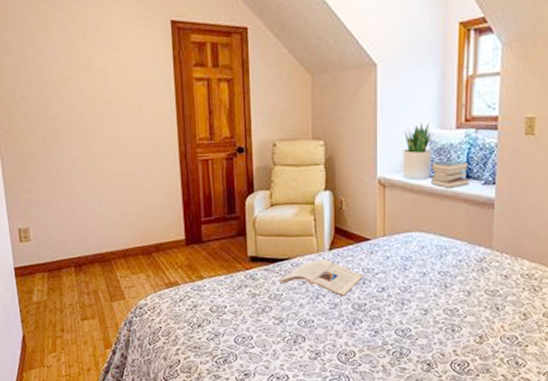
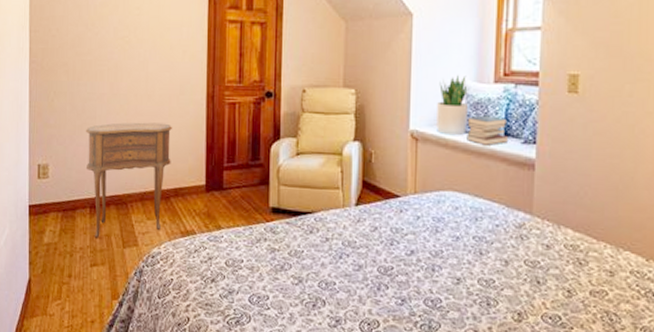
side table: none [62,183,150,294] -> present [86,122,172,238]
magazine: present [279,259,364,296] -> none [301,215,392,257]

